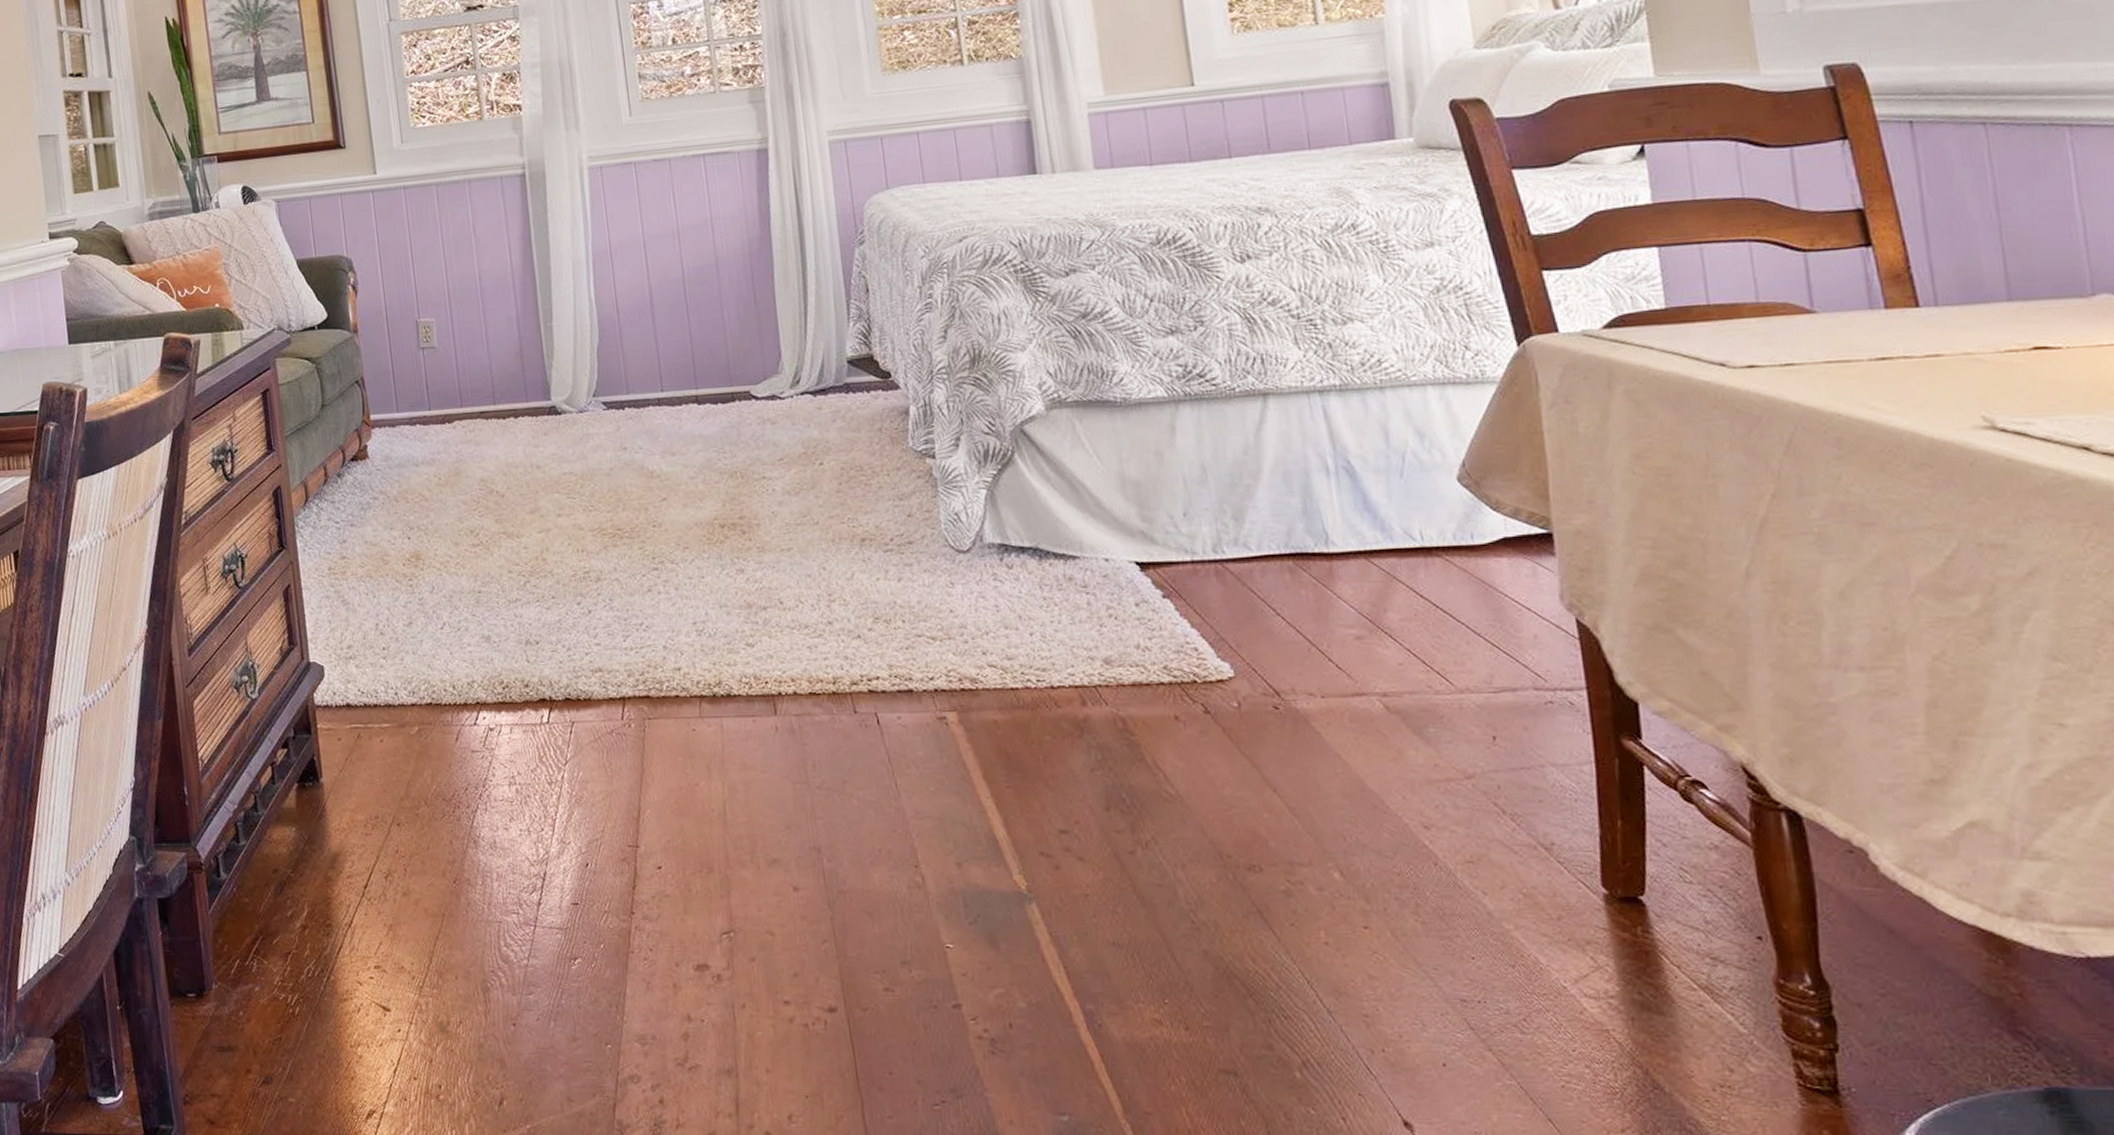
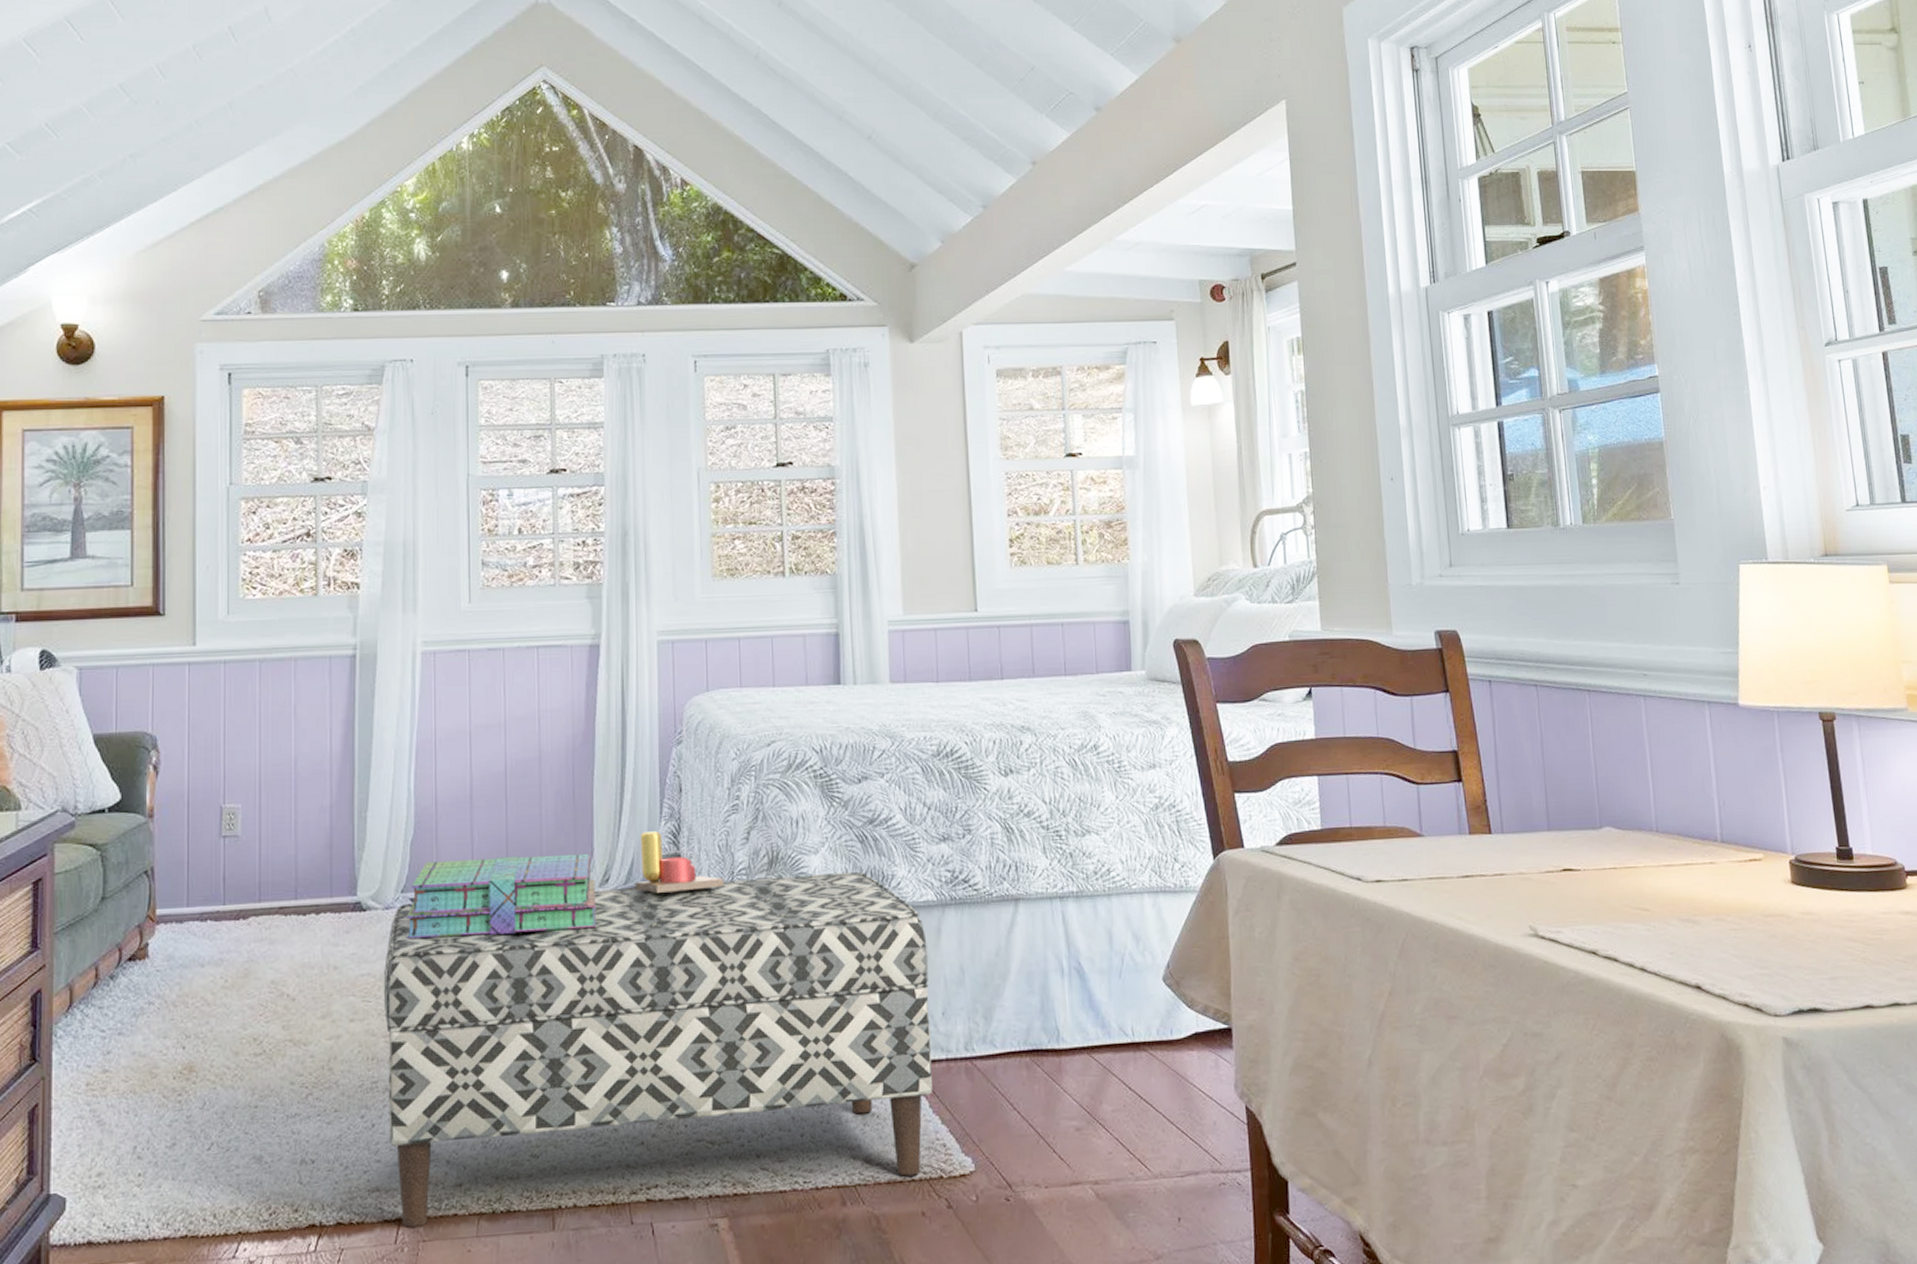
bench: none [584,368,1178,707] -> present [383,872,932,1229]
stack of books: none [601,355,791,441] -> present [407,853,596,940]
candle: none [827,332,924,394] -> present [635,831,724,893]

